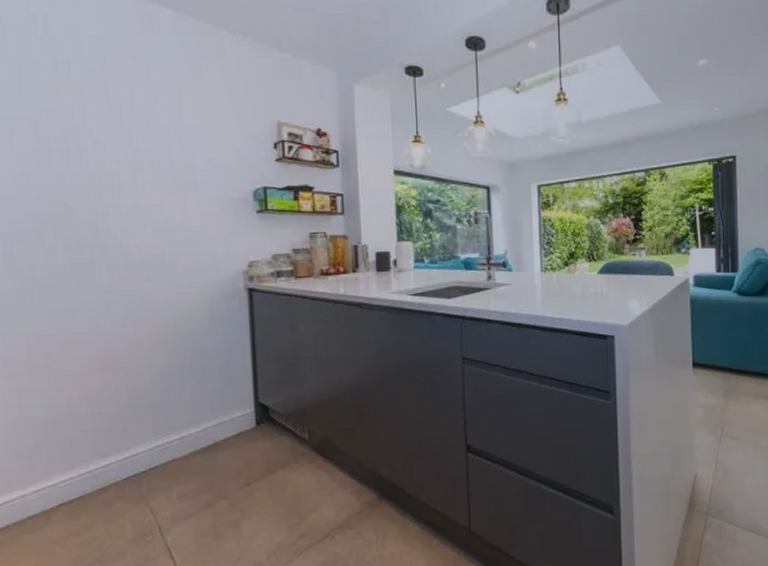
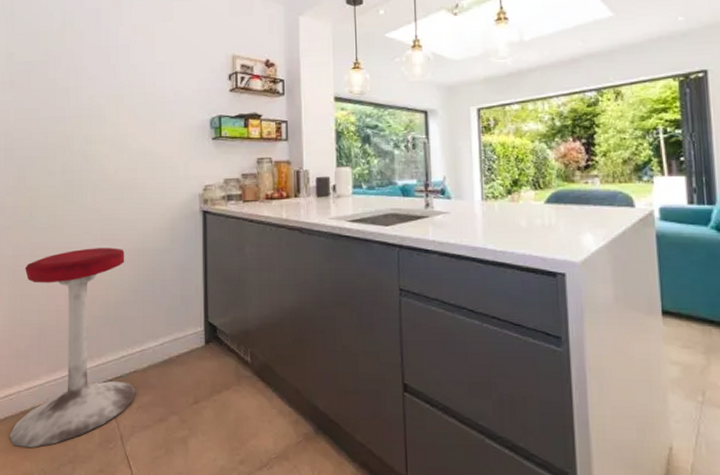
stool: none [14,331,176,555] -> present [10,248,136,447]

